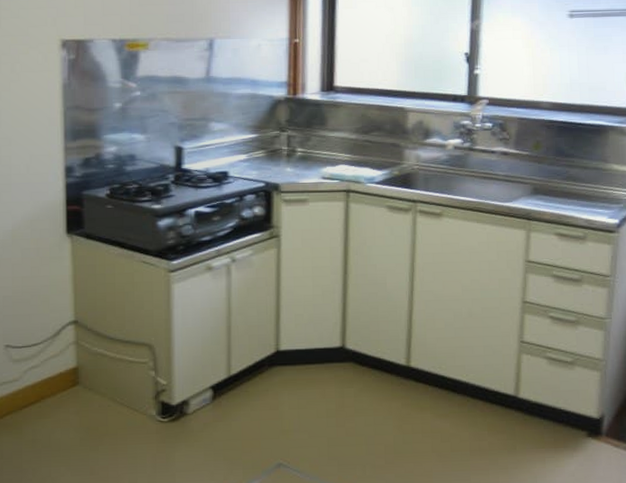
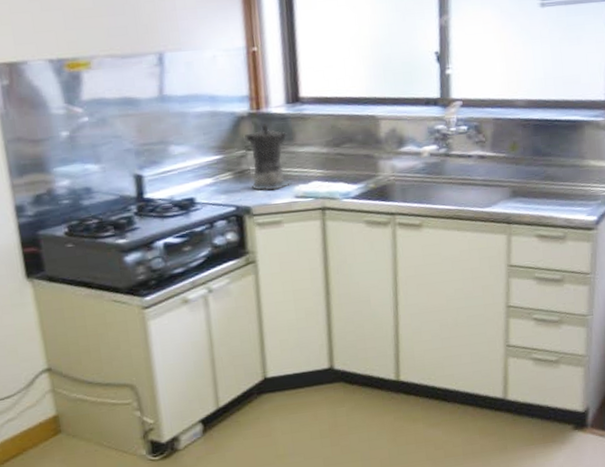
coffee maker: none [280,107,322,170] -> present [244,123,294,191]

